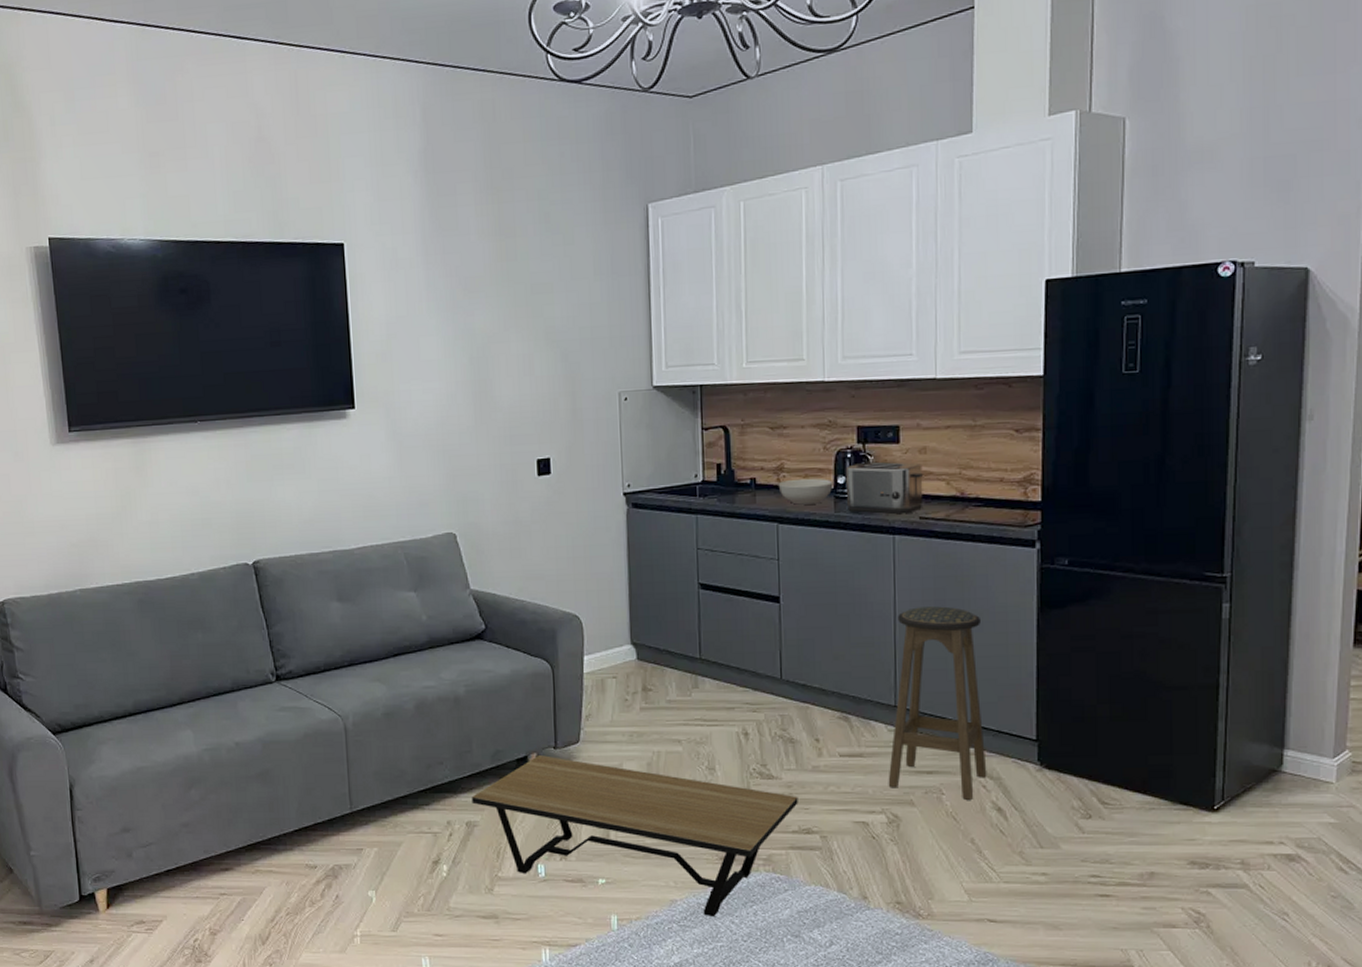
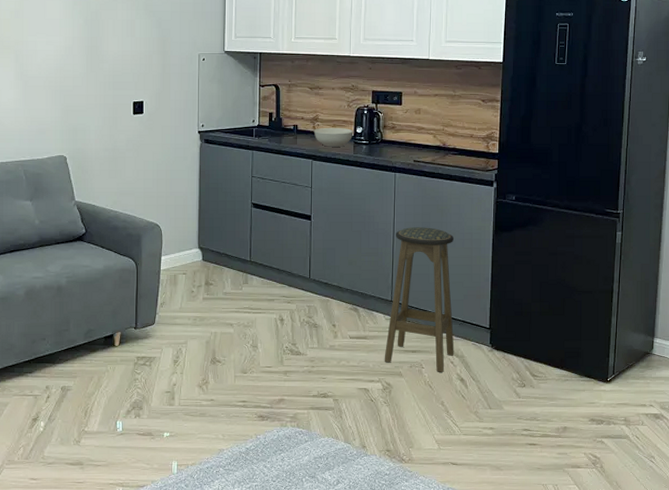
coffee table: present [471,754,798,917] -> none [67,333,318,463]
toaster: present [845,461,924,515] -> none [362,117,418,158]

